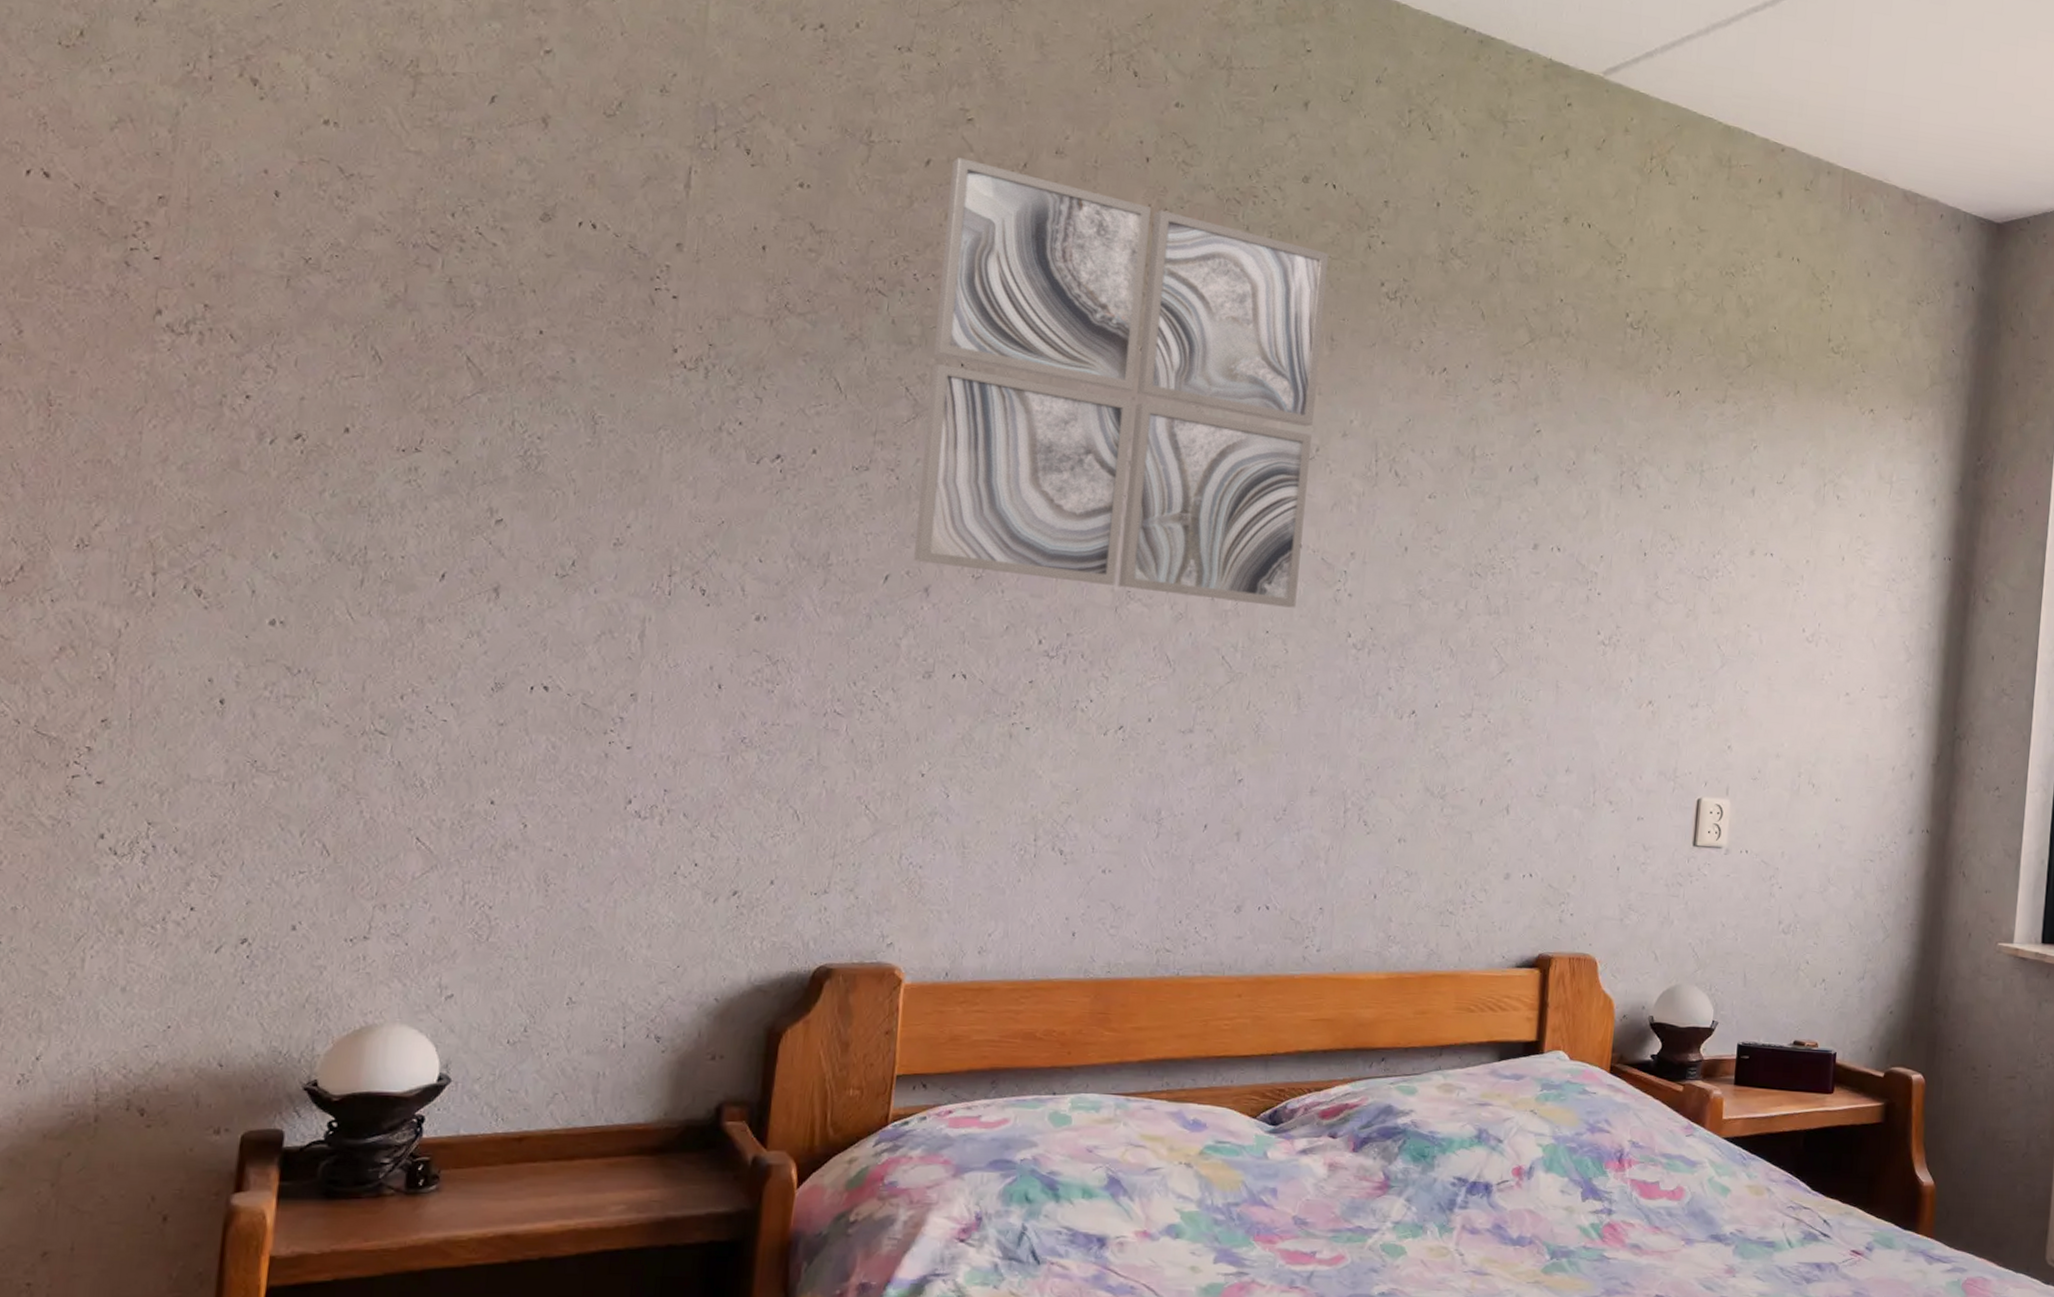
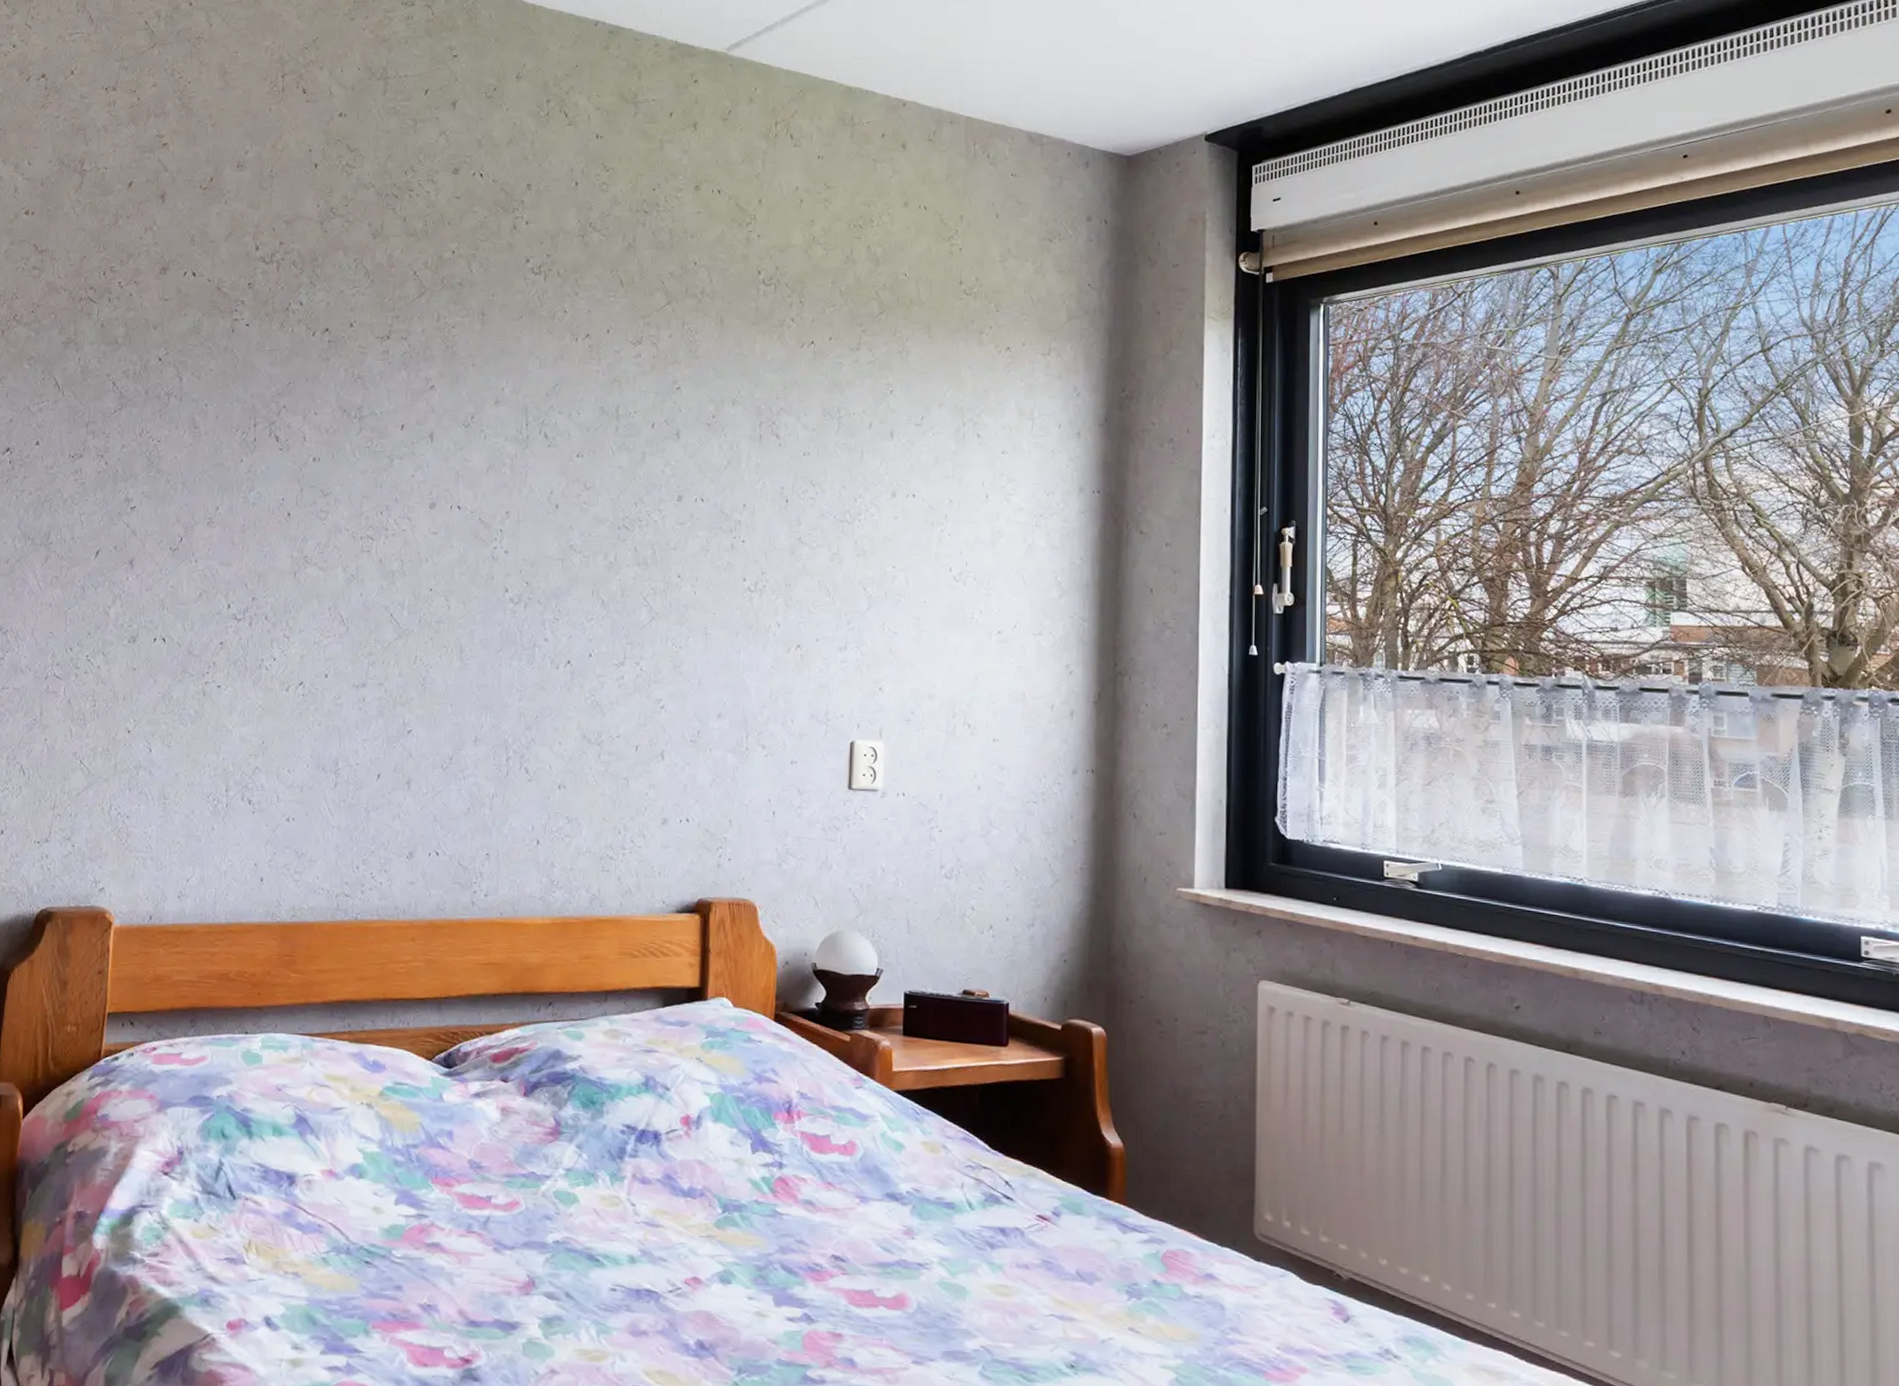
wall art: present [914,157,1330,608] -> none [120,178,479,566]

